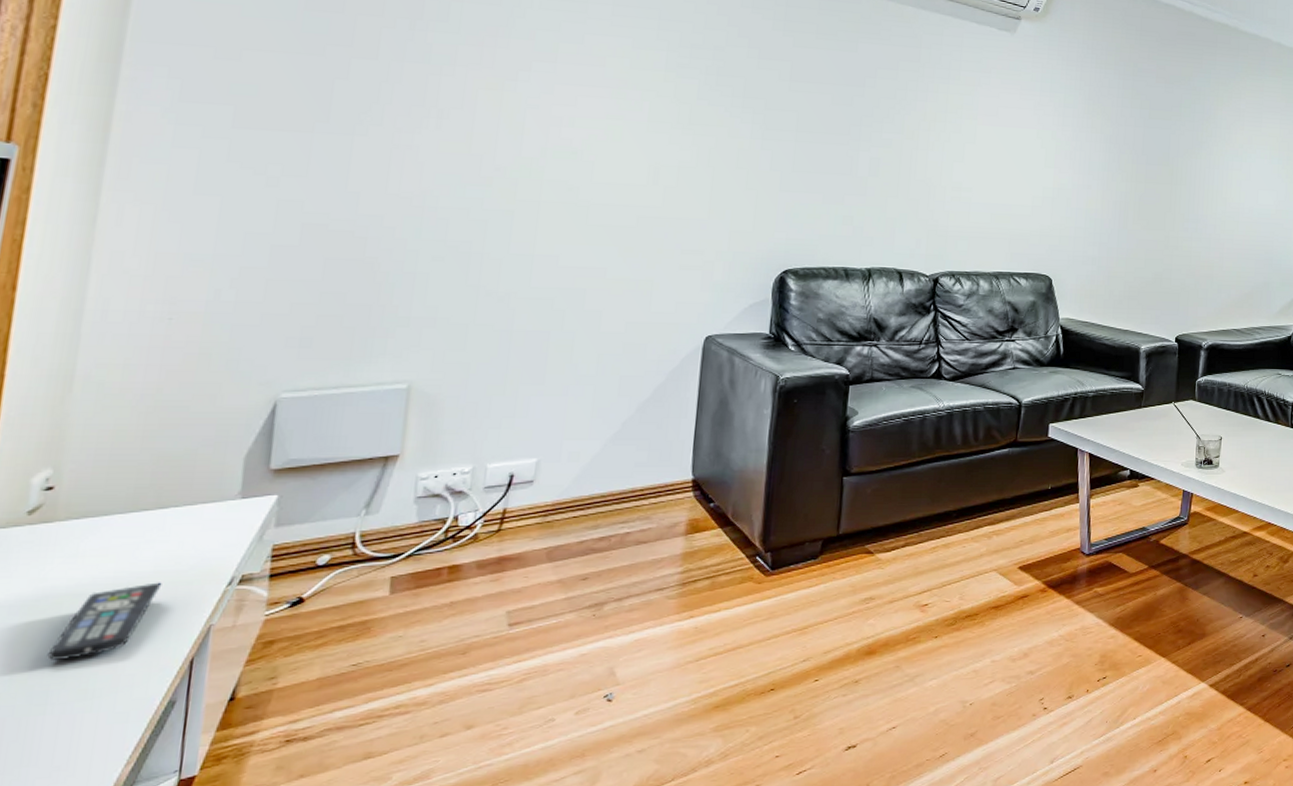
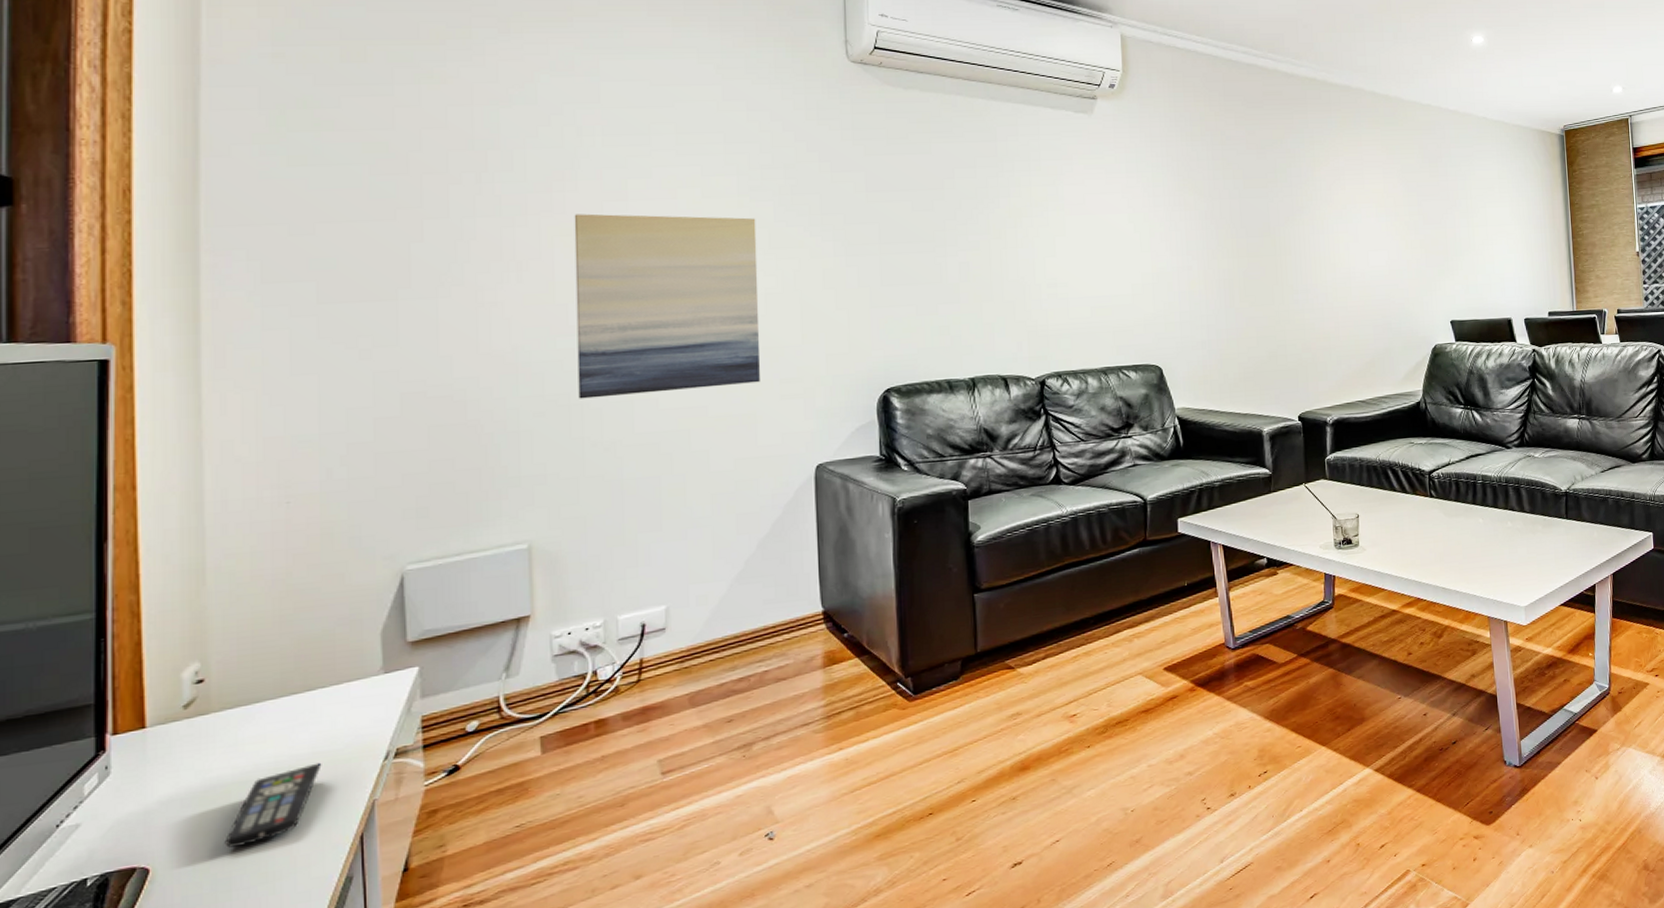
wall art: none [480,70,680,251] -> present [574,213,761,399]

